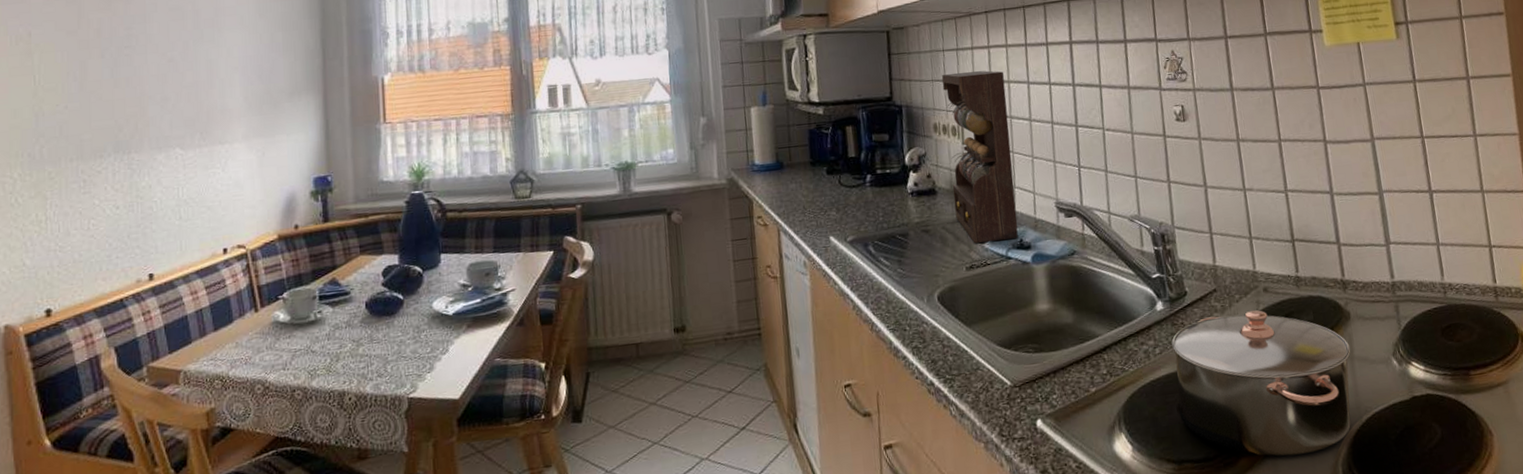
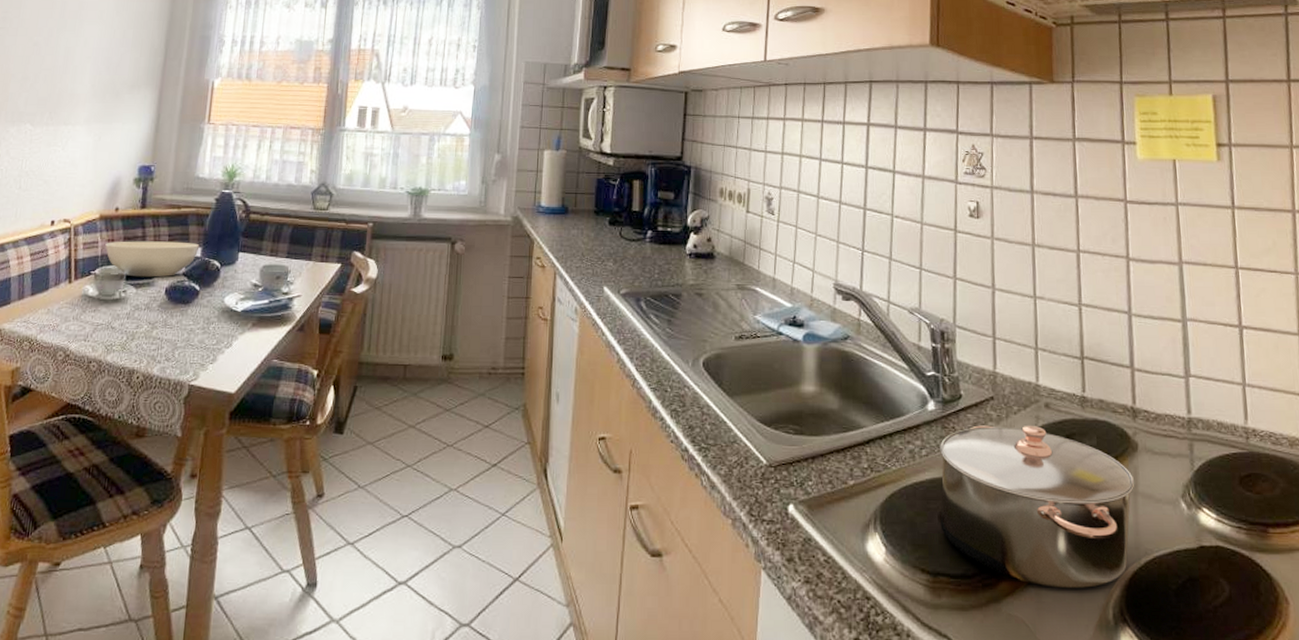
bowl: none [290,250,396,295] -> present [105,241,200,277]
spice rack: present [941,70,1018,243] -> none [731,140,796,315]

